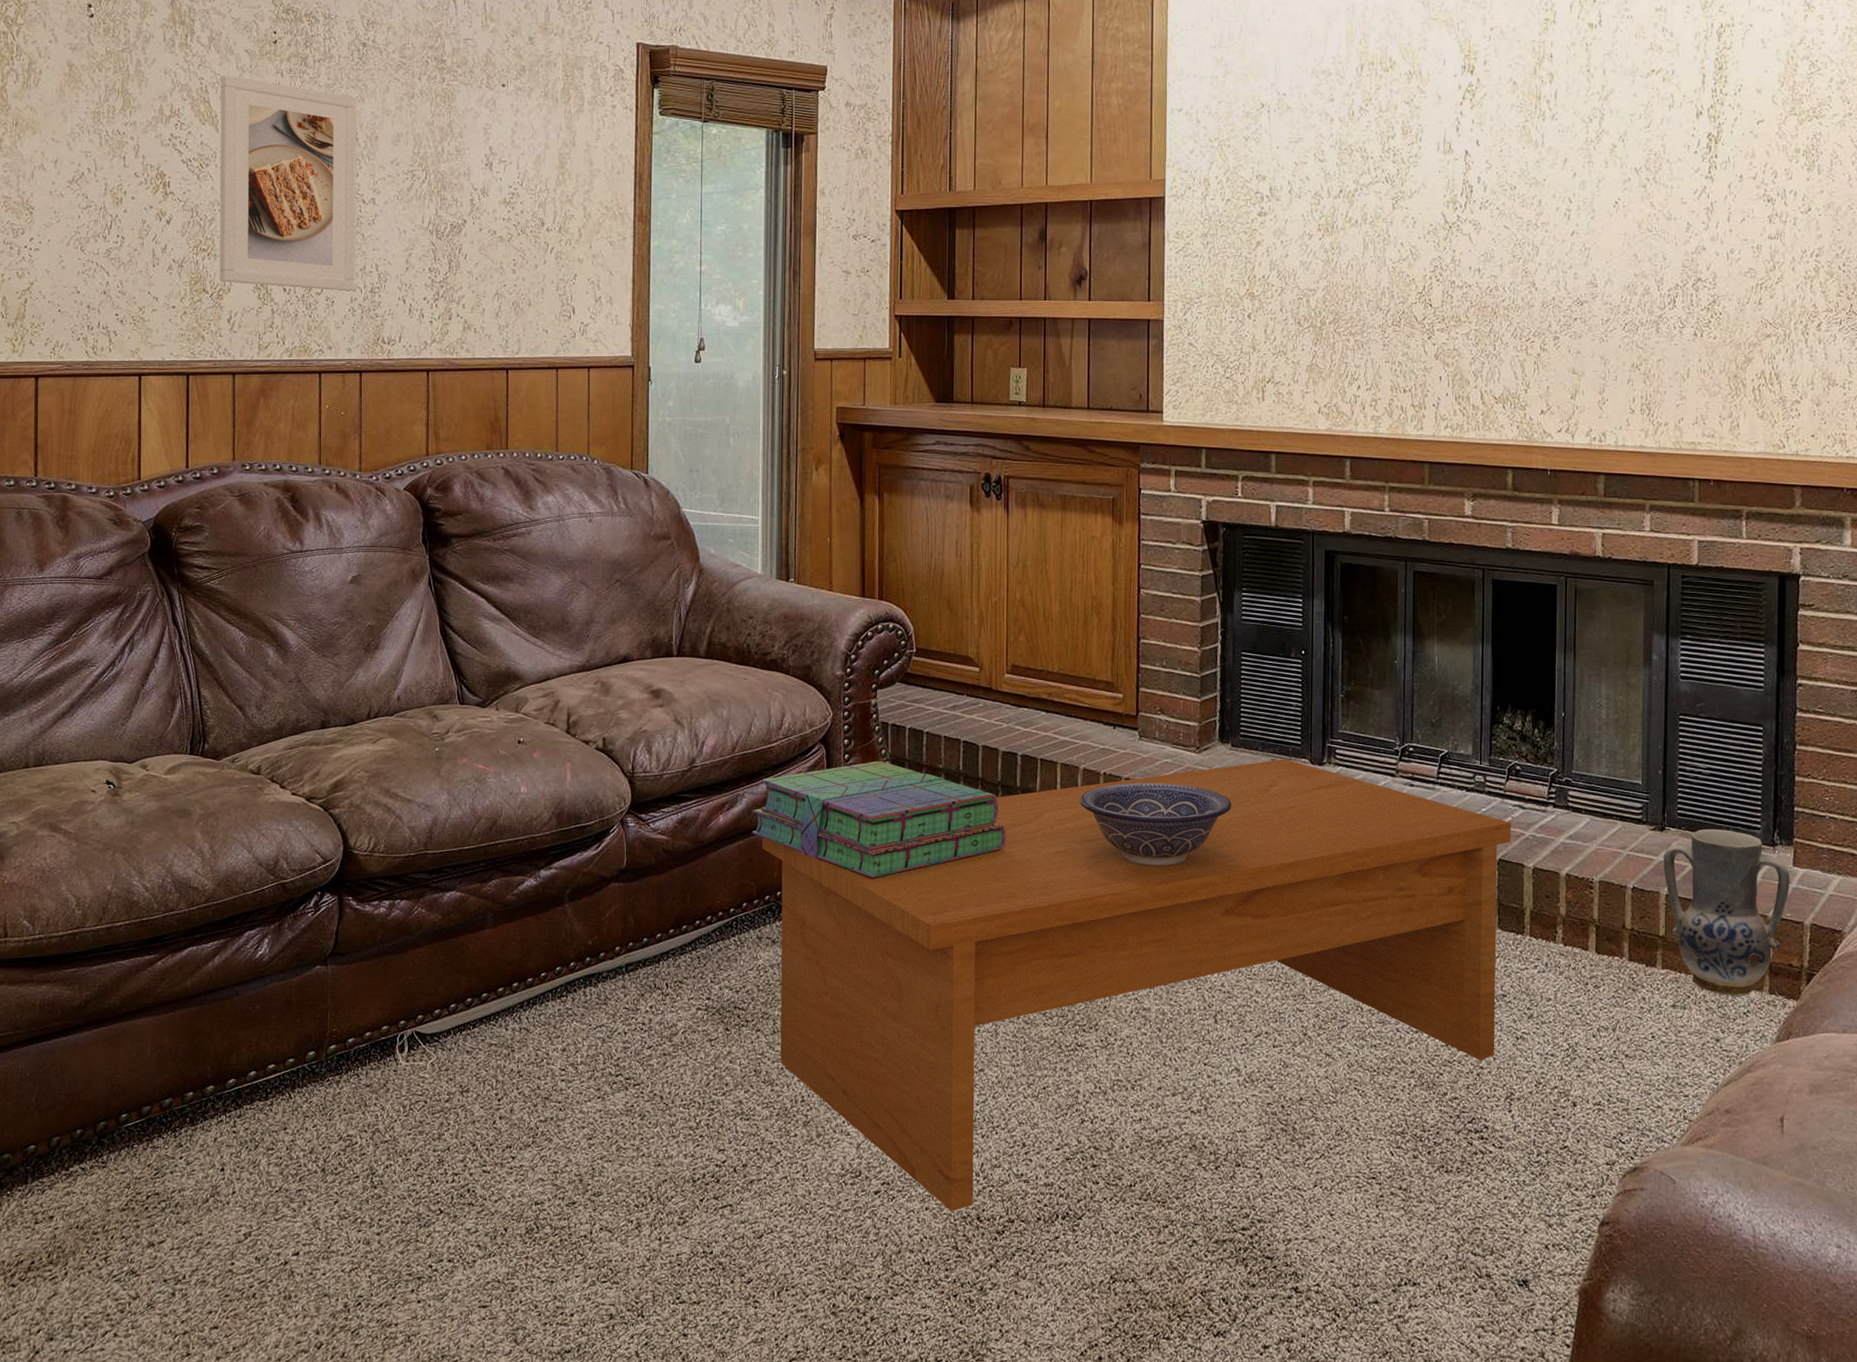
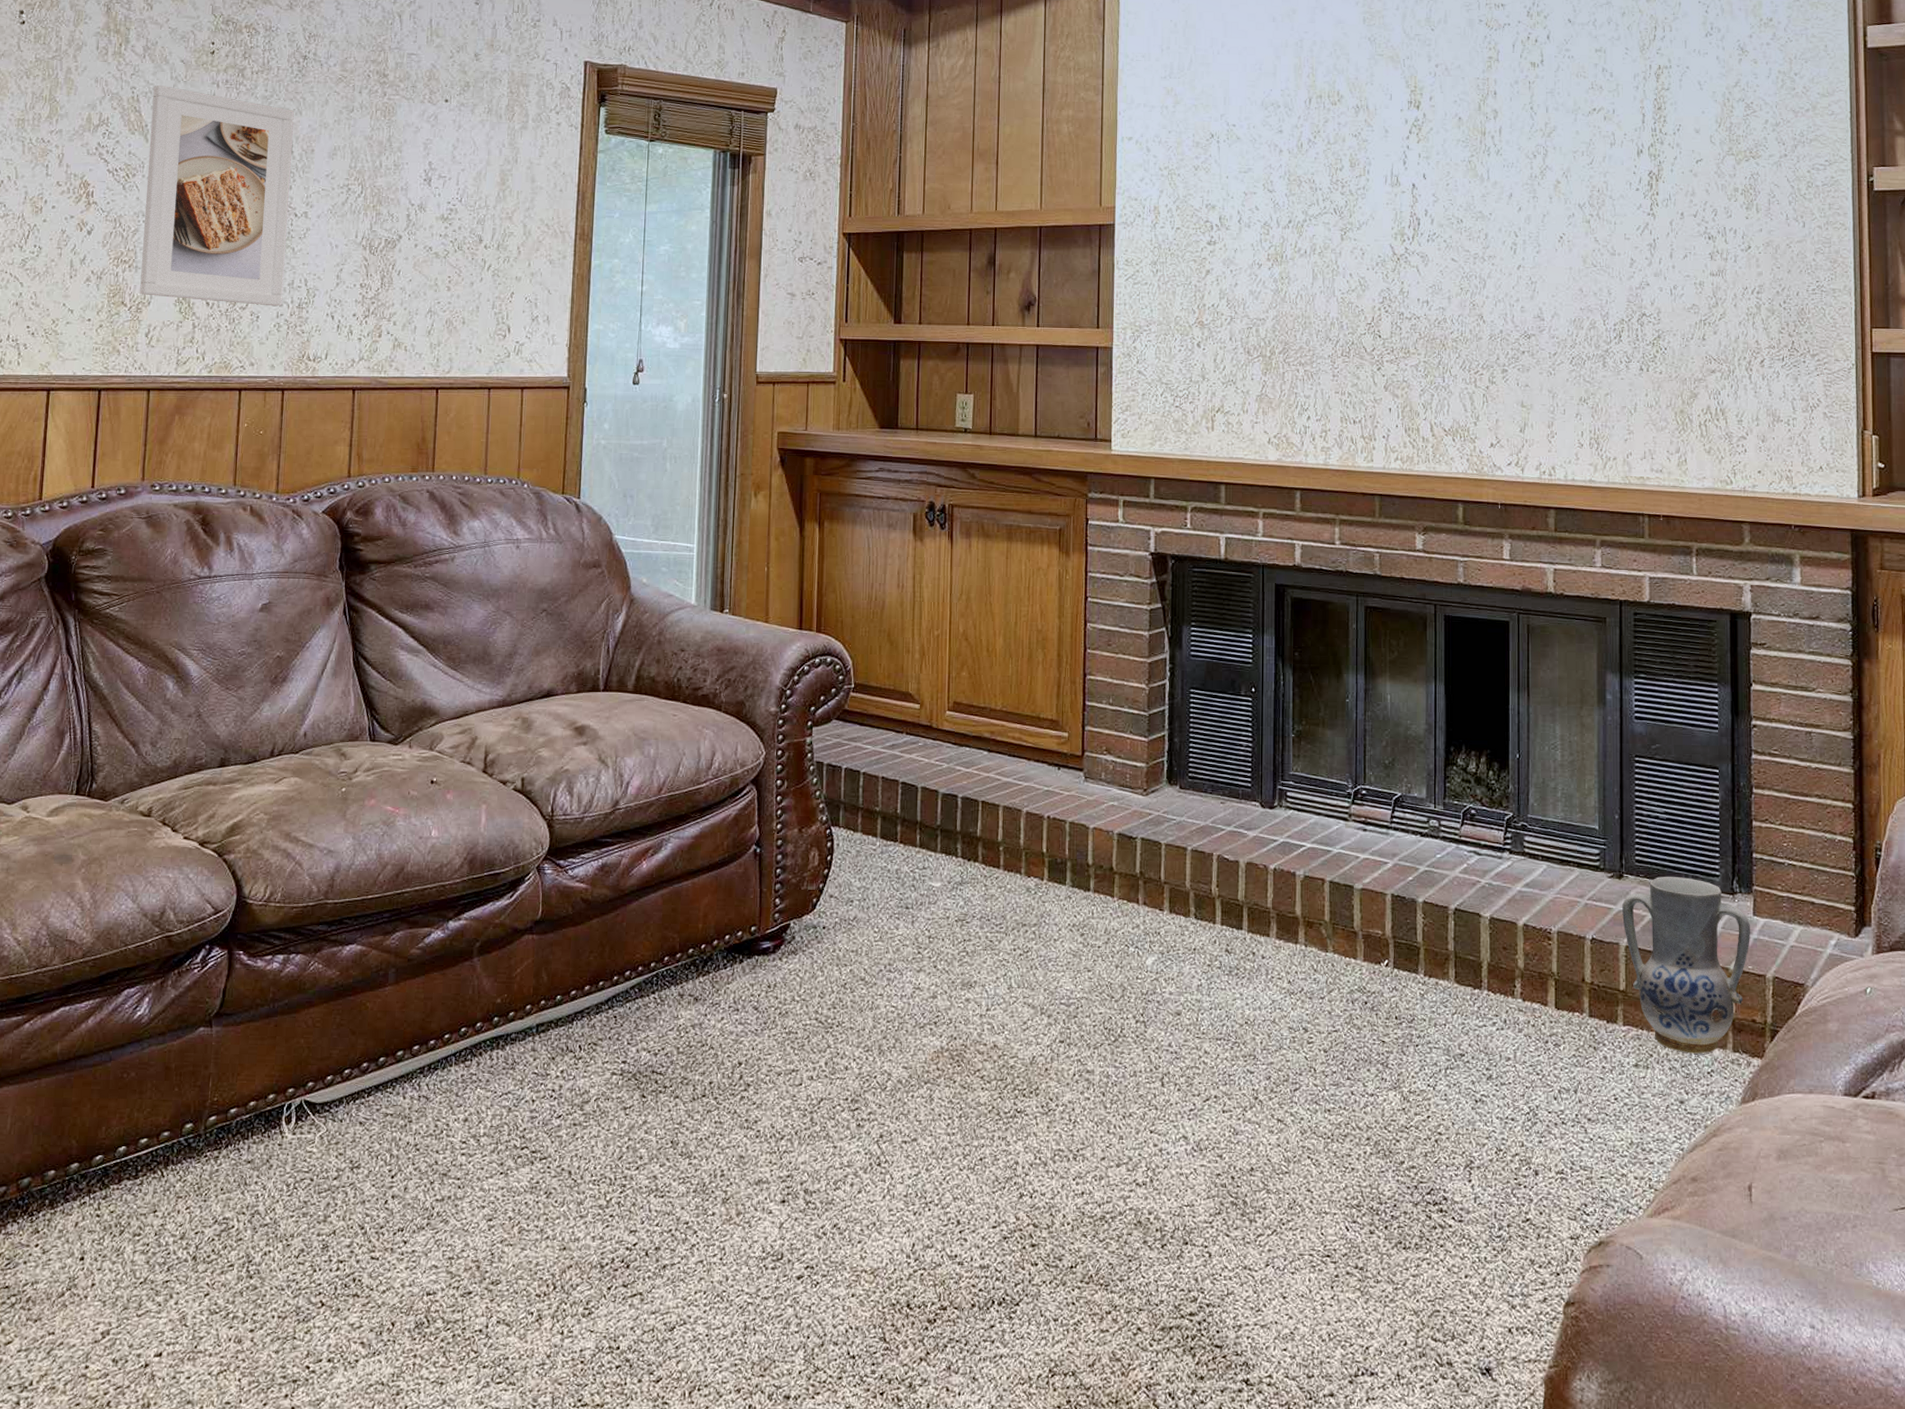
stack of books: present [751,760,1006,879] -> none [676,803,945,930]
coffee table: present [762,759,1511,1212] -> none [687,802,1467,1298]
decorative bowl: present [1080,783,1232,866] -> none [1022,827,1180,916]

